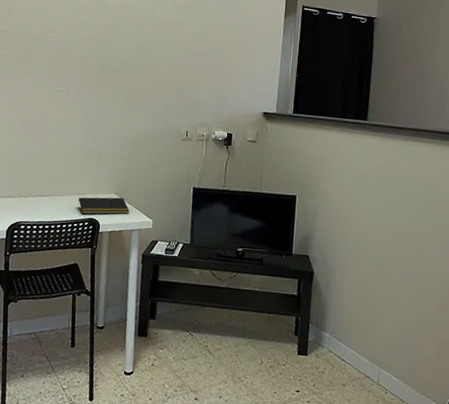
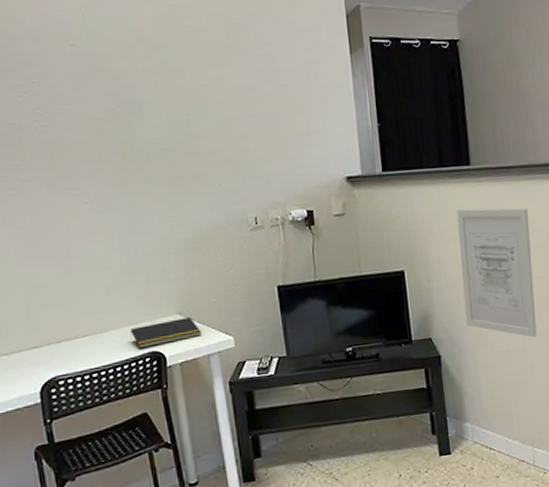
wall art: none [339,155,410,274] -> present [456,208,537,337]

